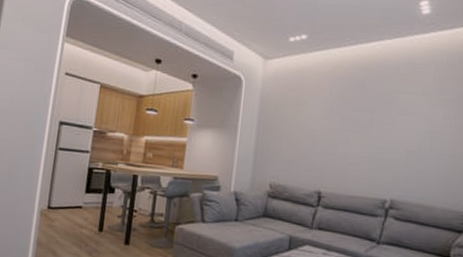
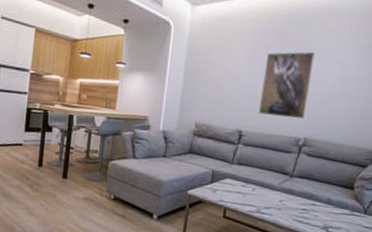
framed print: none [338,106,399,179] -> present [258,51,316,120]

